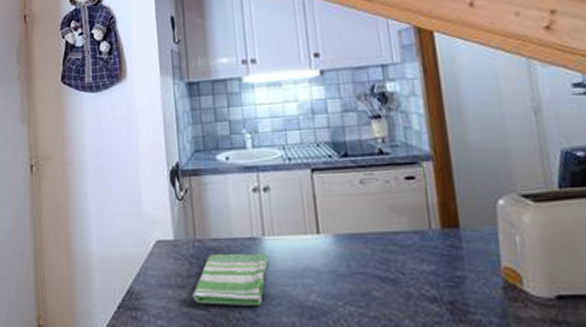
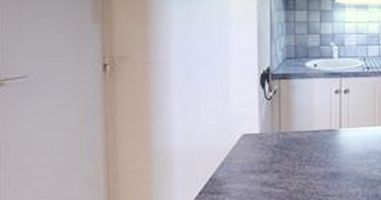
dish towel: present [192,253,268,306] -> none [273,142,342,184]

